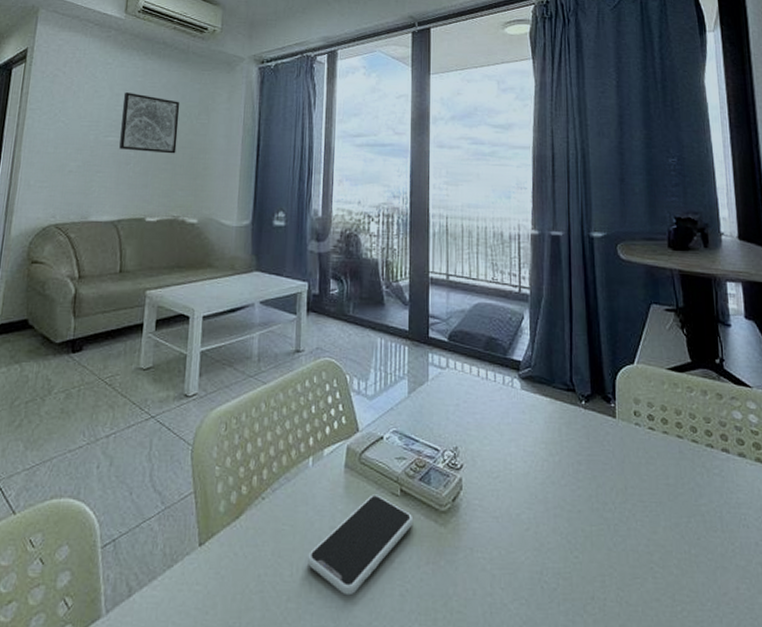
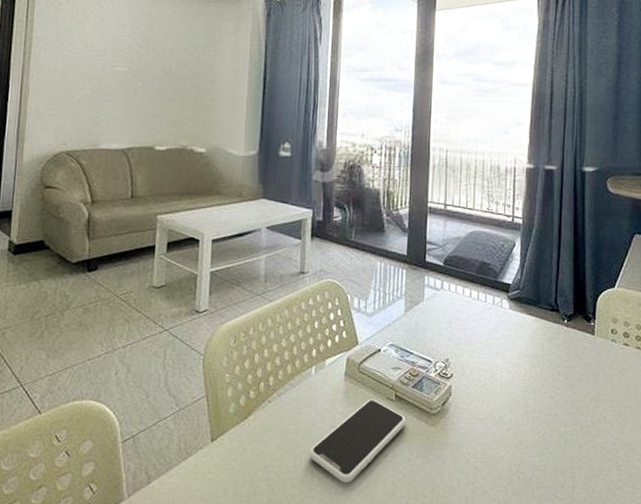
wall art: present [119,92,180,154] -> none [127,22,187,85]

